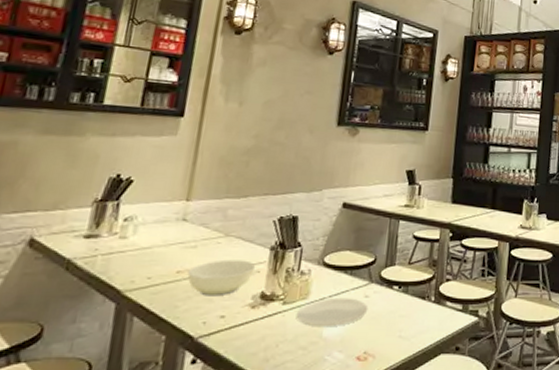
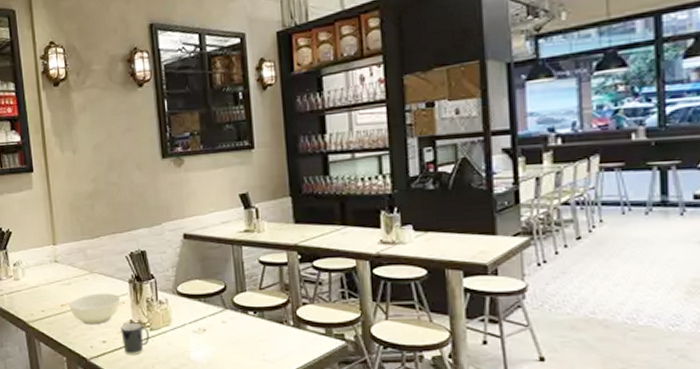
mug: none [245,294,282,333] -> present [120,322,150,356]
plate: present [296,297,368,328] -> none [163,324,228,351]

